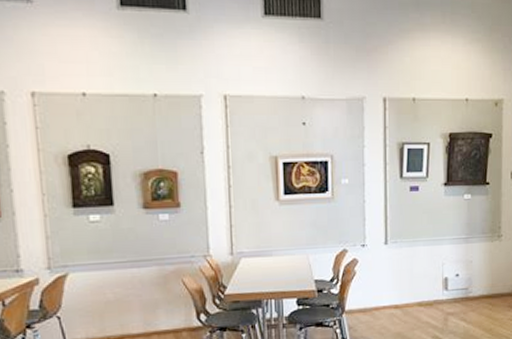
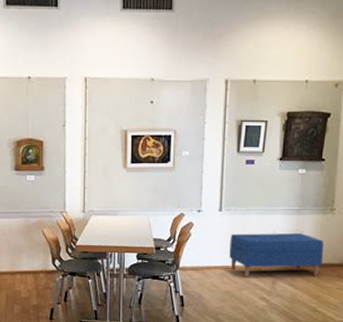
bench: none [398,263,493,317] -> present [229,233,324,279]

